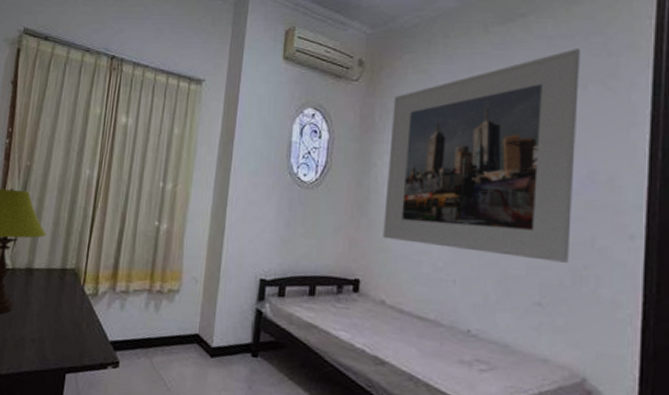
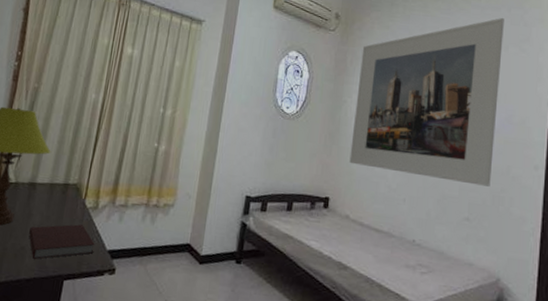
notebook: none [28,312,97,351] -> present [29,224,95,259]

